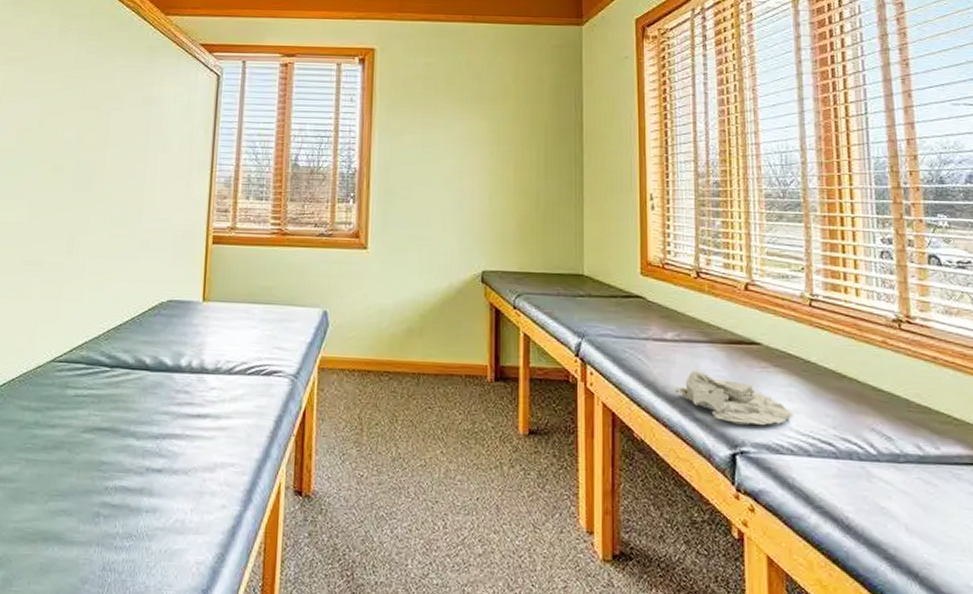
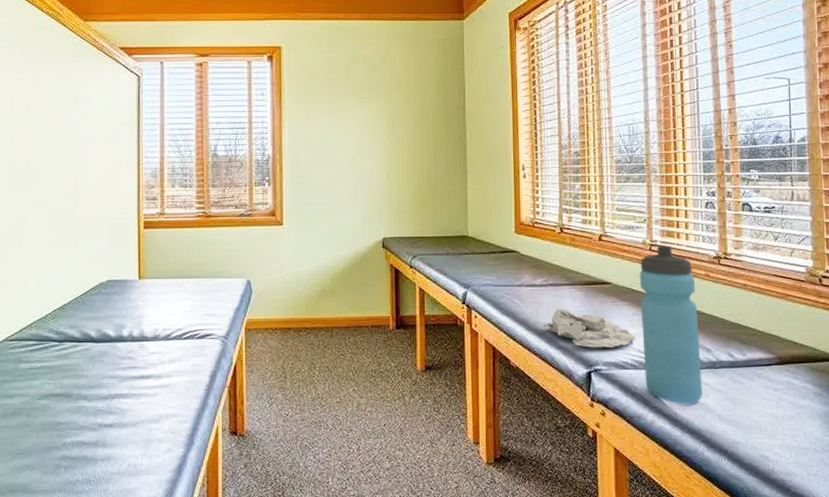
water bottle: none [796,301,883,507] -> present [639,245,702,405]

